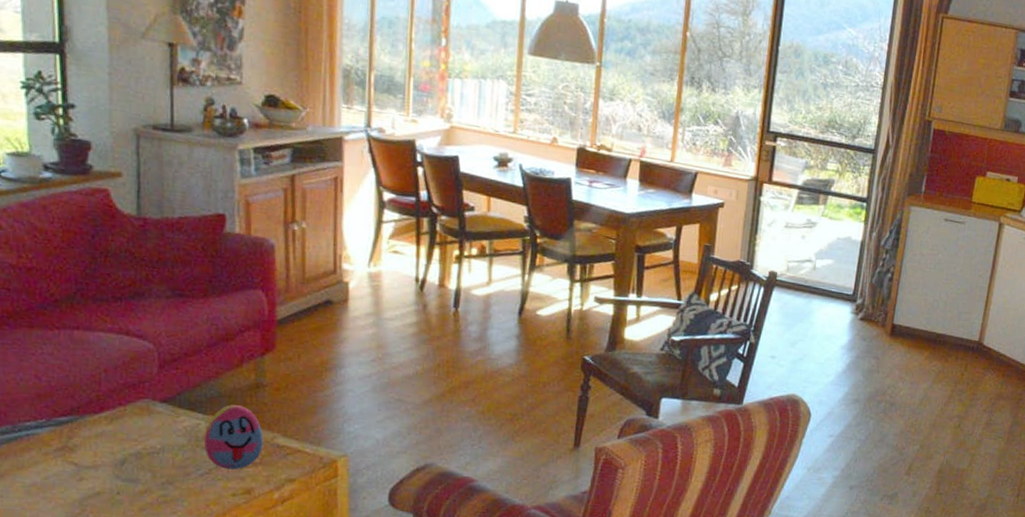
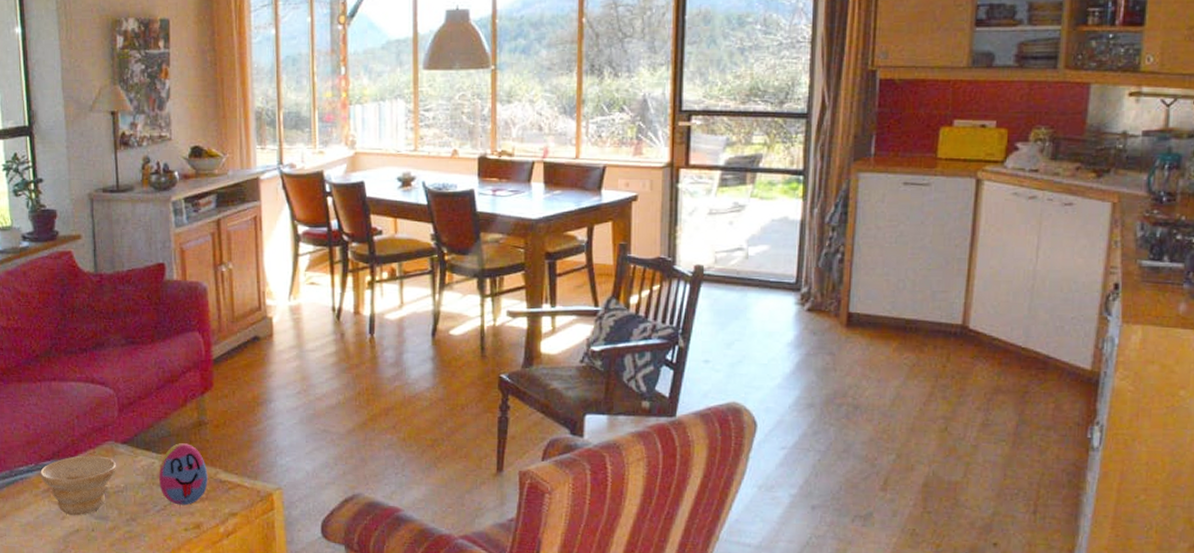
bowl: none [53,413,153,478] -> present [40,455,117,516]

